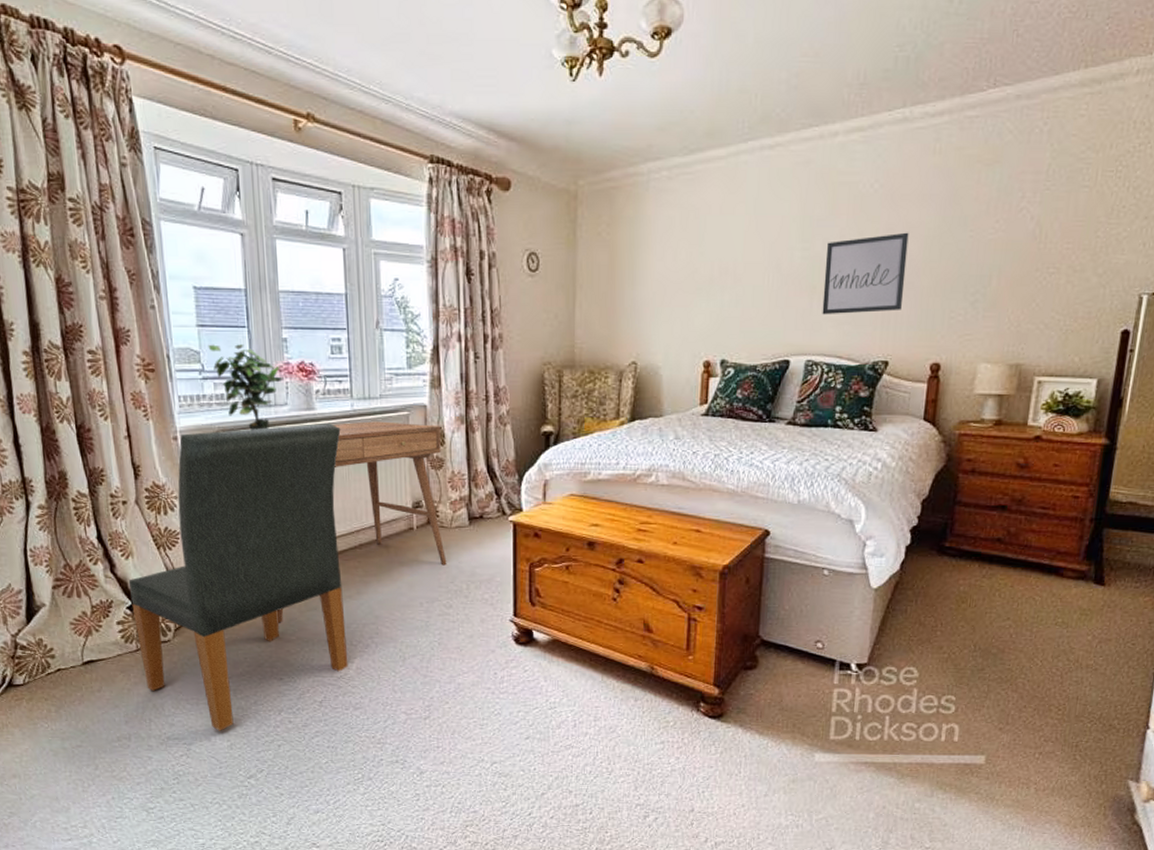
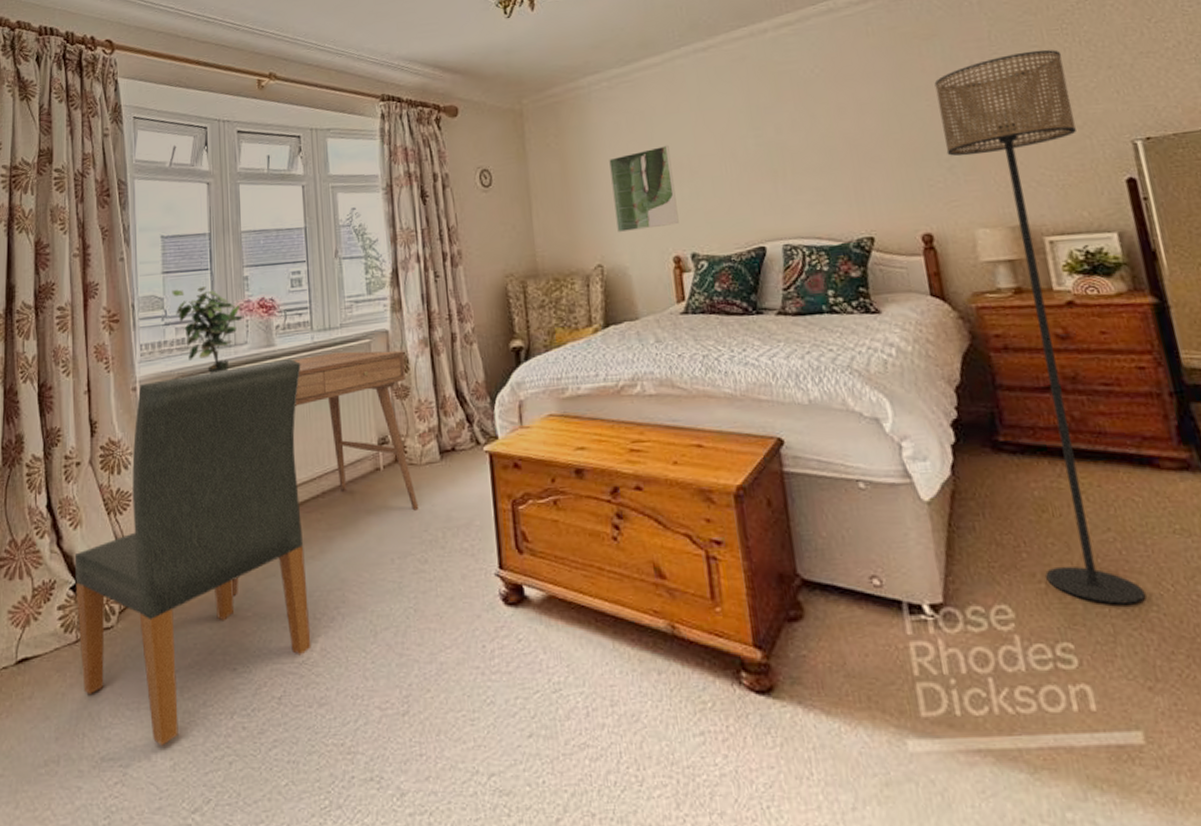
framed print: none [656,247,718,333] -> present [609,145,679,233]
wall art: present [822,232,909,315] -> none [780,109,874,198]
floor lamp: none [950,191,1108,672] -> present [934,49,1146,605]

